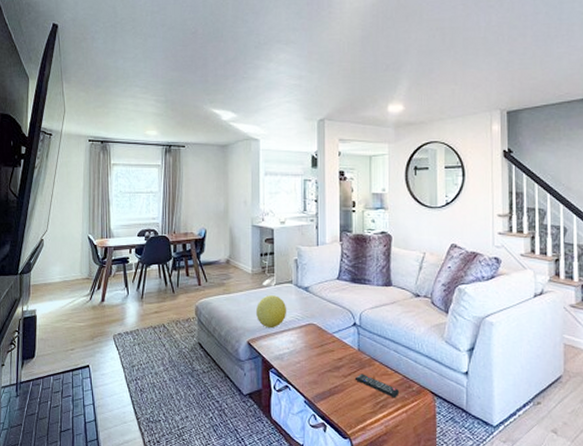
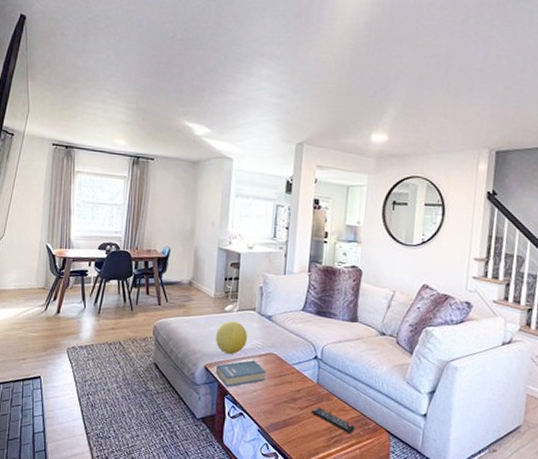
book: none [259,332,307,361] -> present [216,360,266,387]

